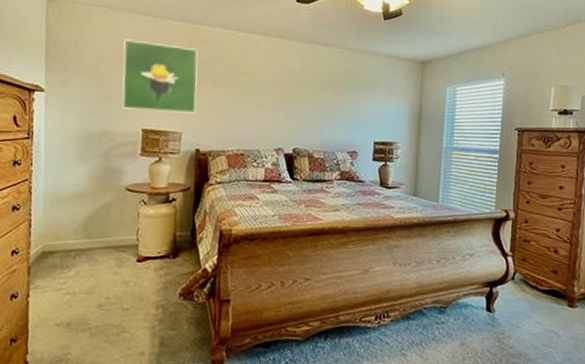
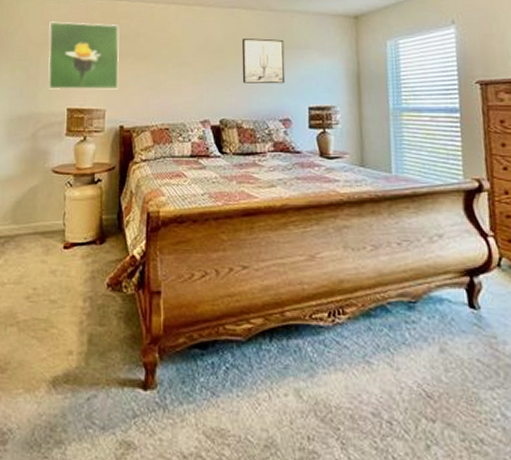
wall art: none [316,74,357,119] -> present [241,38,286,84]

